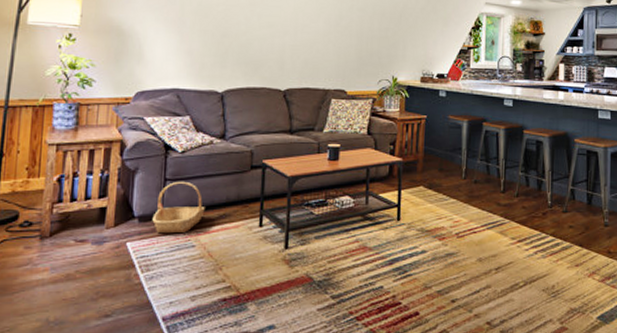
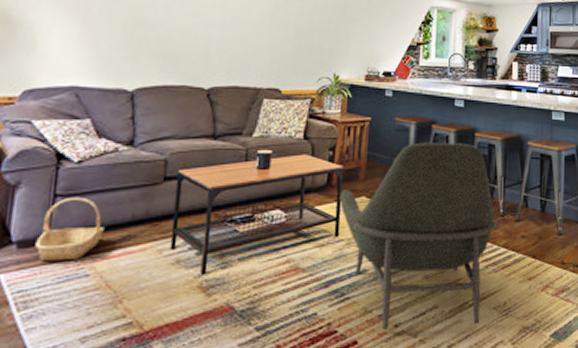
armchair: none [400,138,548,304] -> present [339,142,499,330]

